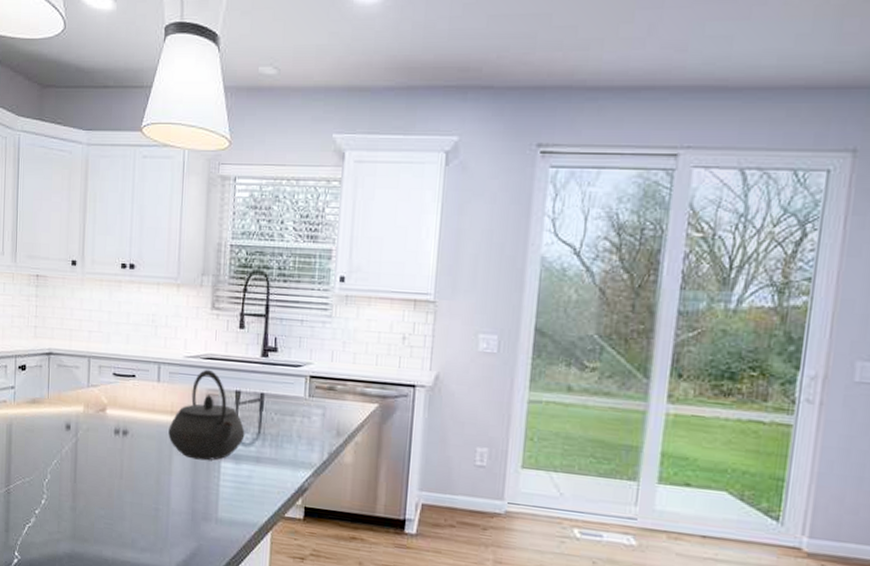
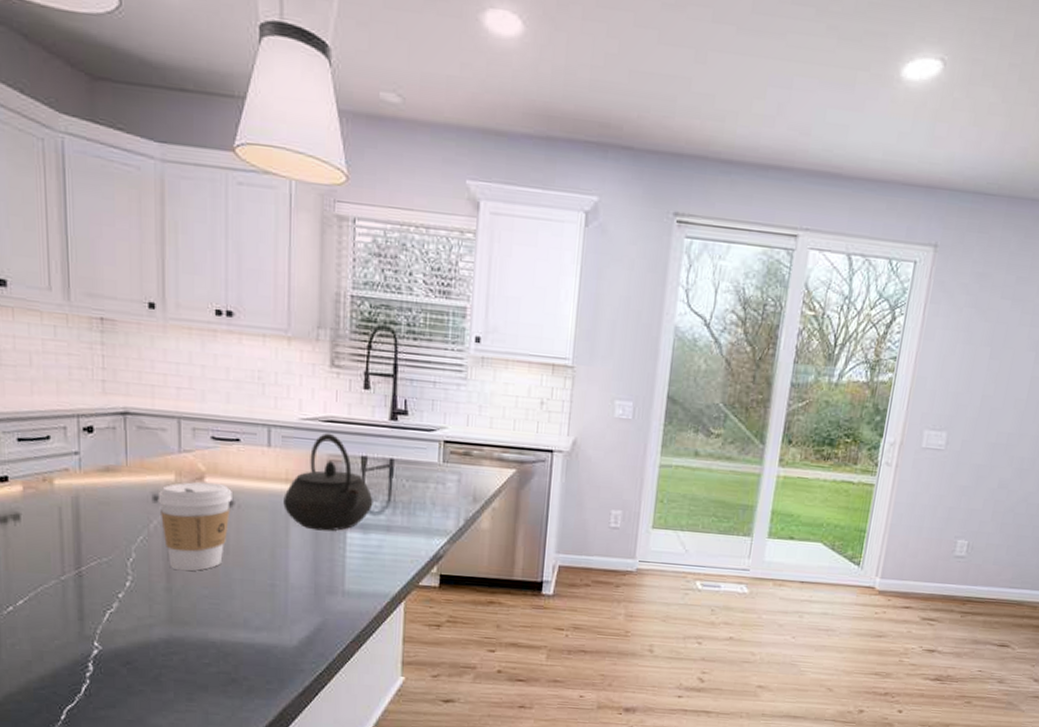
coffee cup: none [69,413,127,493] -> present [157,482,232,571]

